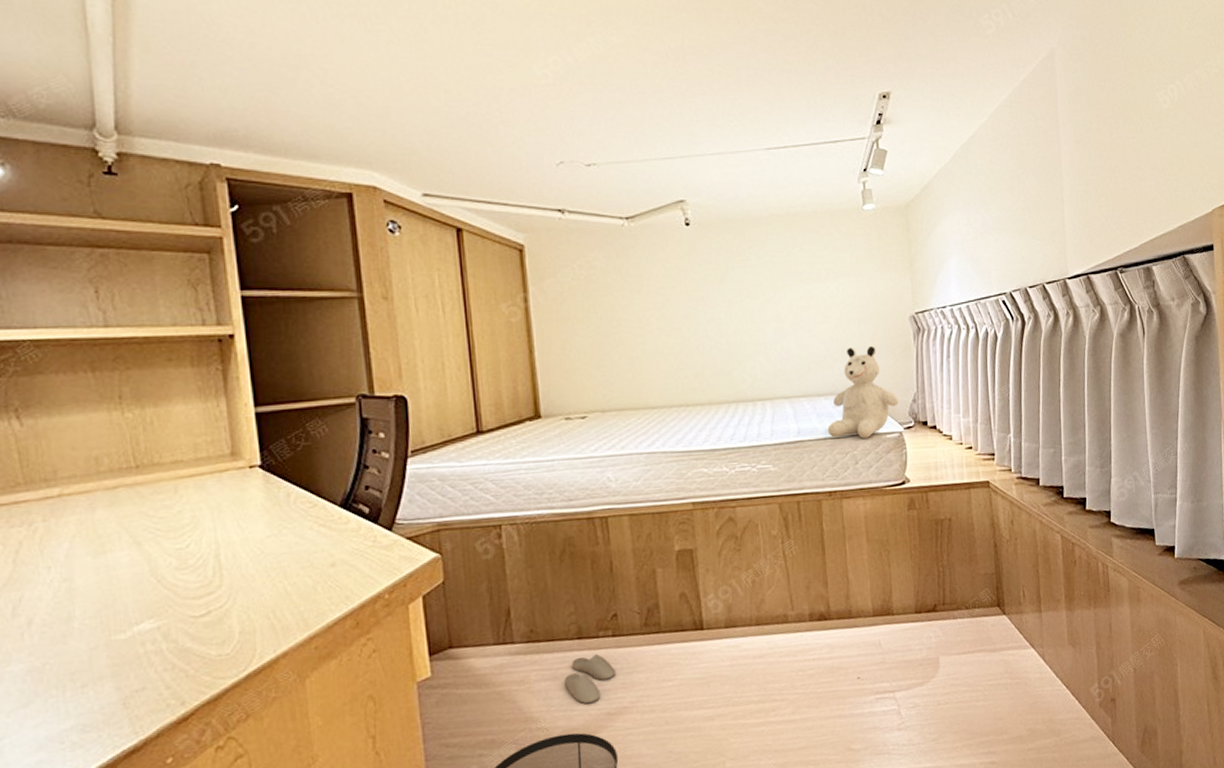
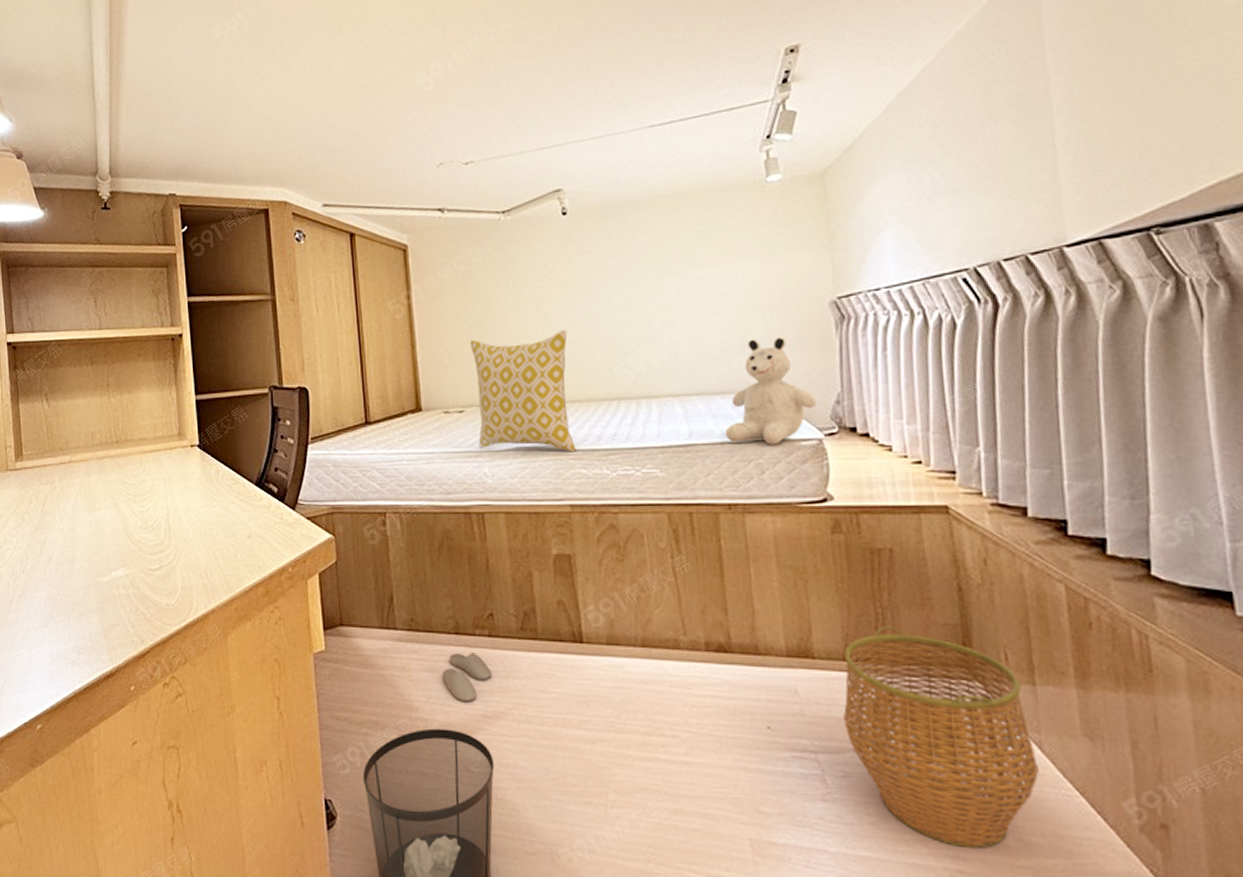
pillow: none [592,336,698,455] -> present [470,329,576,453]
basket: none [913,580,1042,745] -> present [842,626,1039,848]

